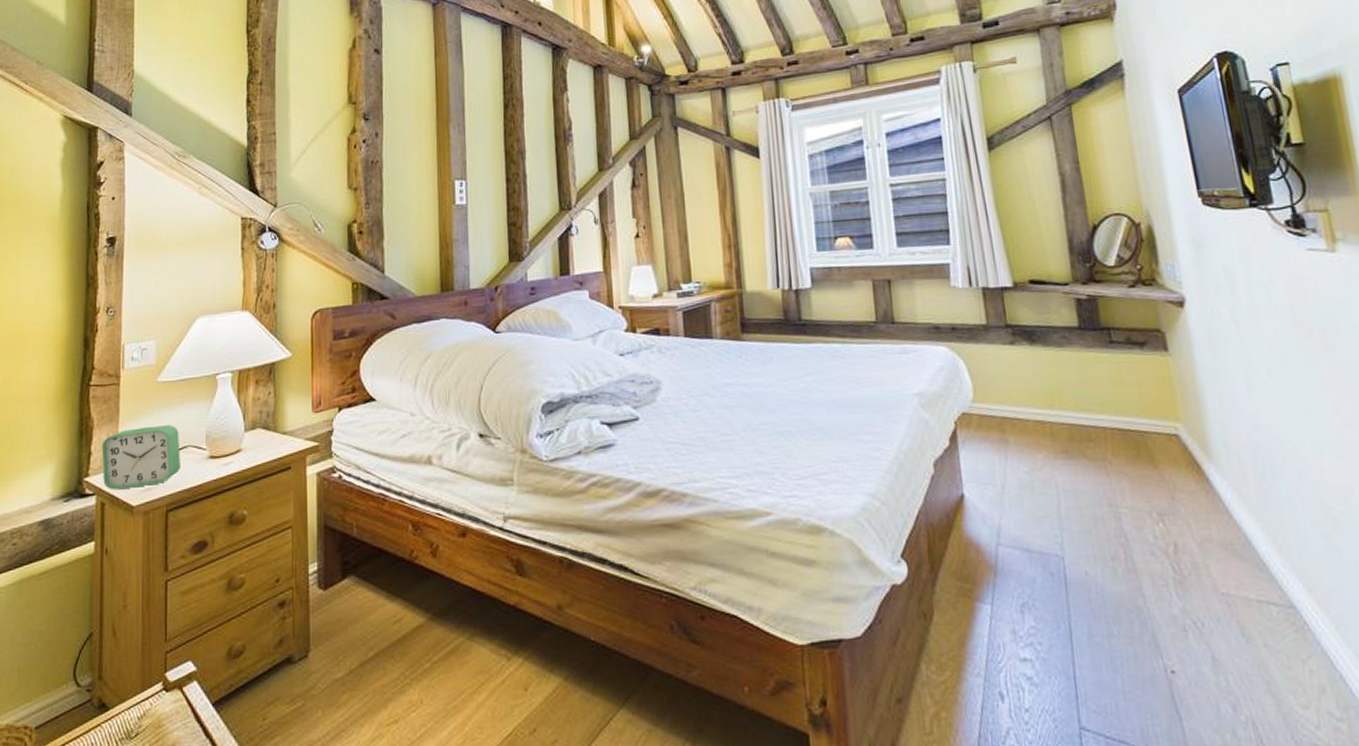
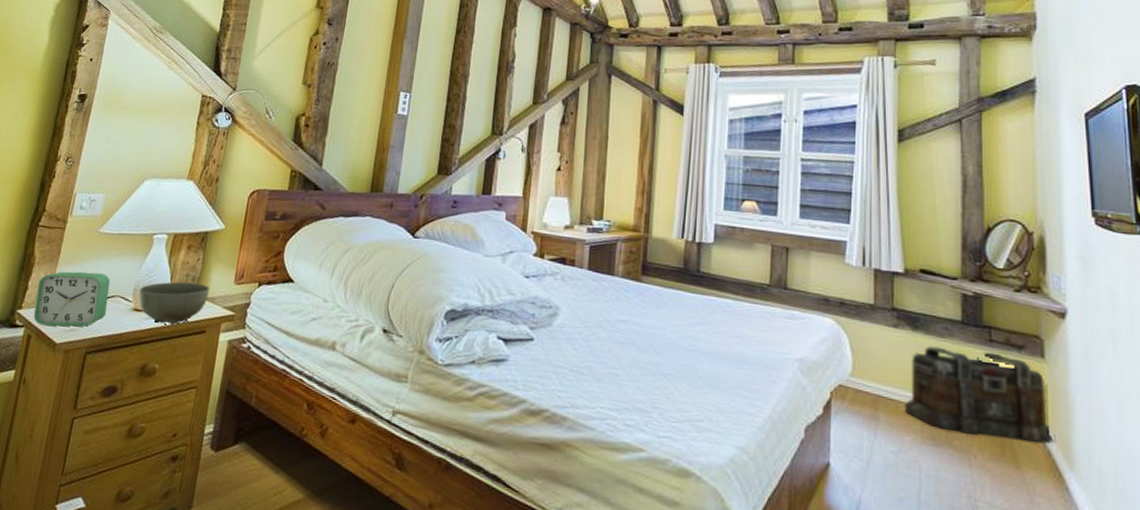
bowl: none [212,418,288,467] -> present [139,282,210,324]
treasure chest: none [1031,354,1190,442] -> present [904,346,1056,444]

